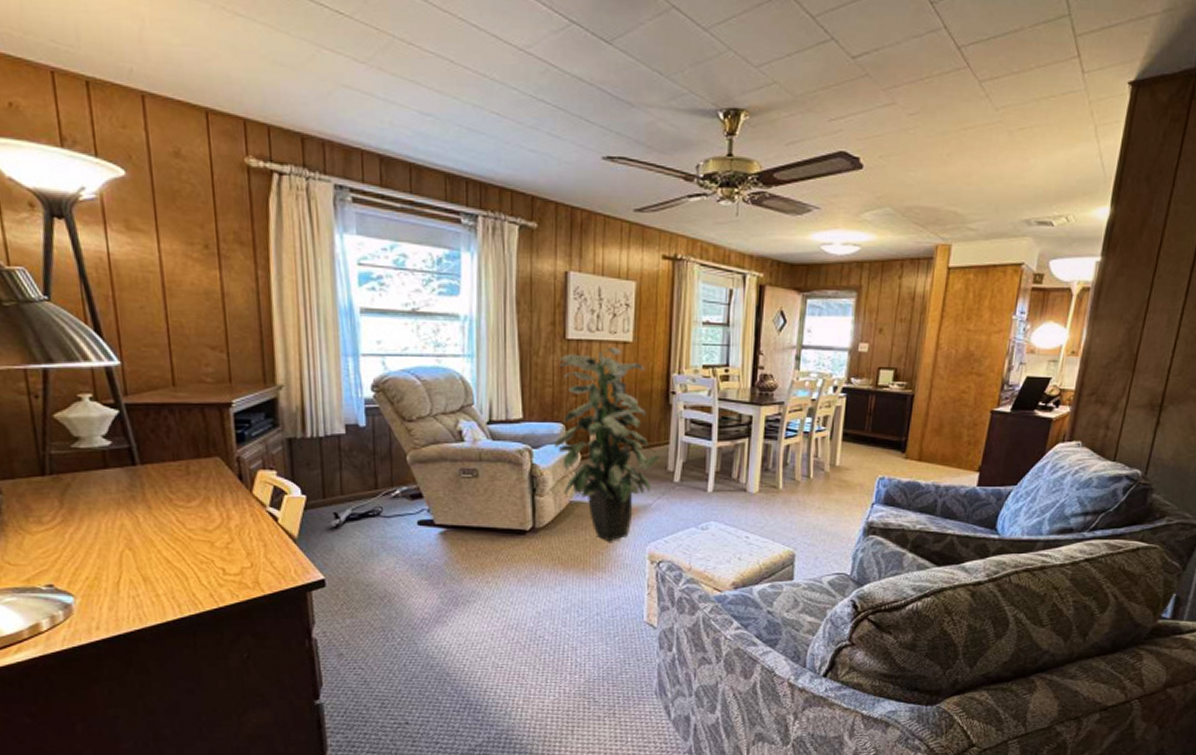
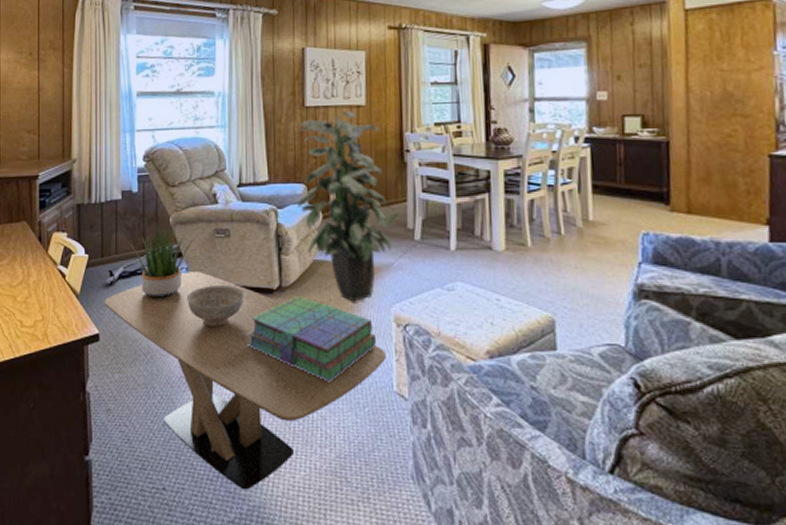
coffee table: none [329,513,638,717] -> present [104,272,386,490]
potted plant: none [357,460,442,541] -> present [129,222,199,298]
decorative bowl: none [428,527,495,568] -> present [186,285,245,326]
stack of books: none [497,535,631,616] -> present [247,295,377,382]

